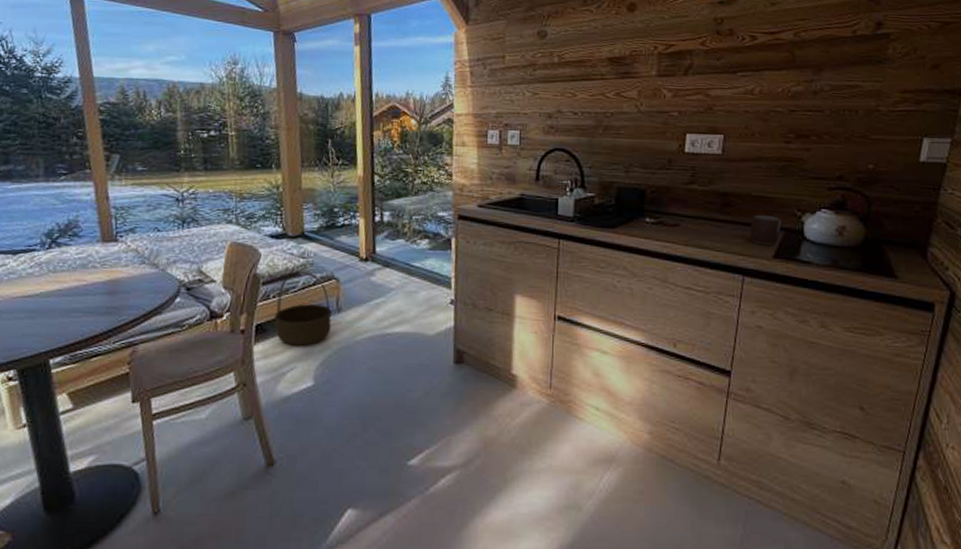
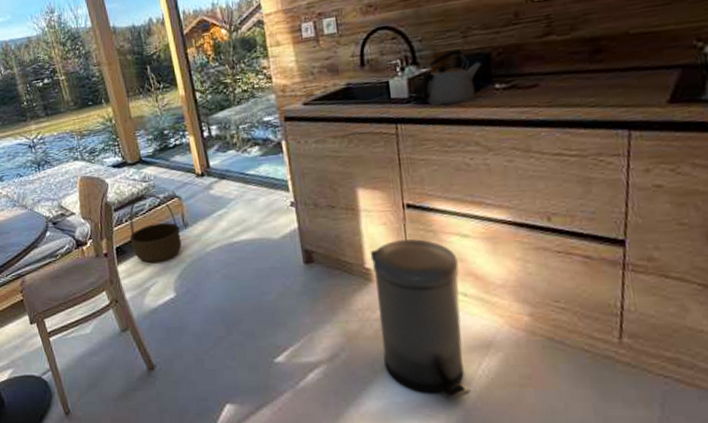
pedal bin: none [516,350,595,514] -> present [370,239,471,401]
kettle: none [584,181,638,230] -> present [420,49,482,107]
mug: present [749,214,782,246] -> none [631,53,676,91]

